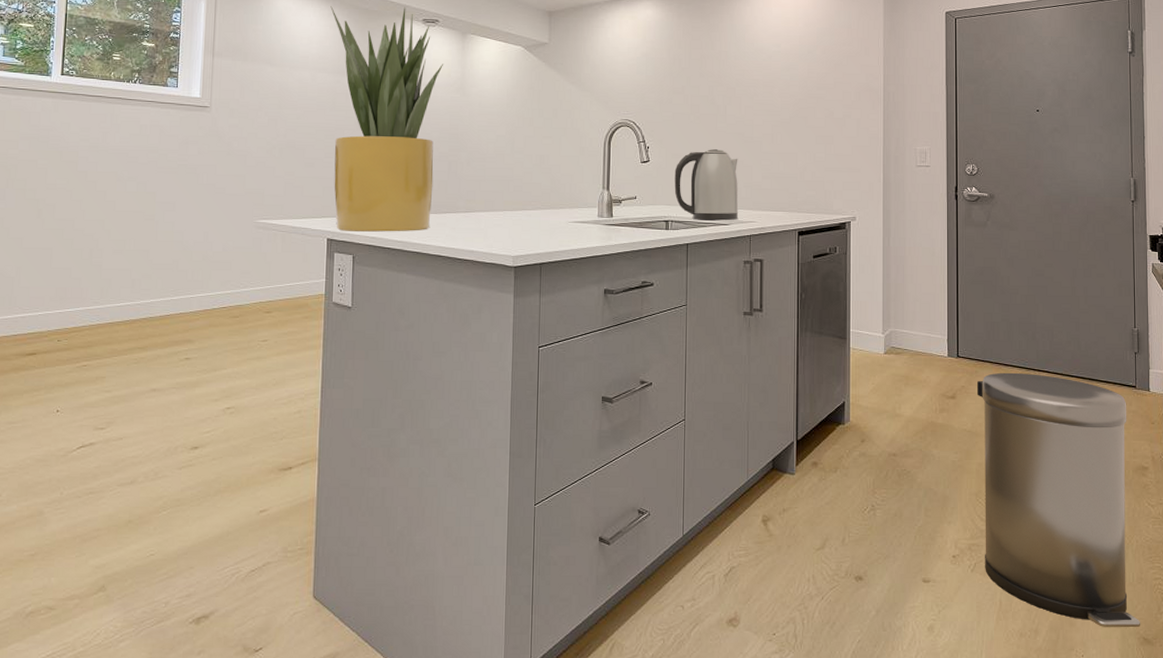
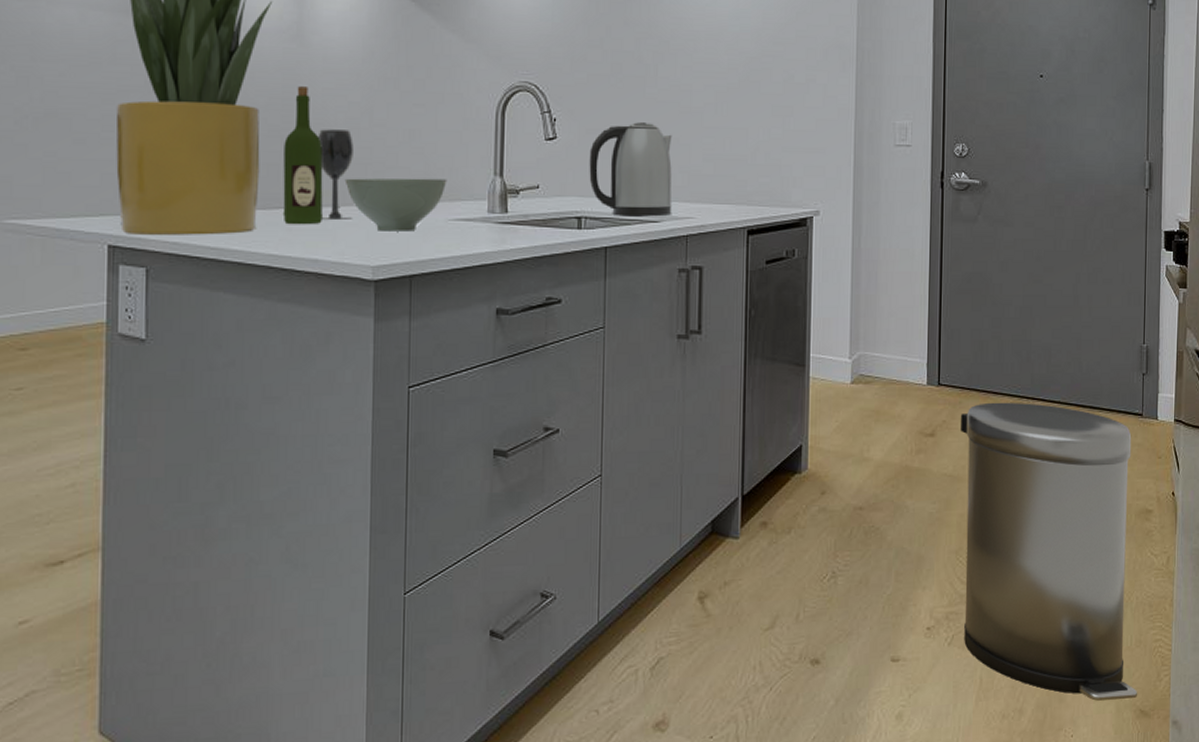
wine bottle: none [449,124,478,225] -> present [283,86,323,225]
wine glass: none [474,155,500,222] -> present [317,129,353,221]
bowl: none [493,191,568,231] -> present [344,178,447,232]

